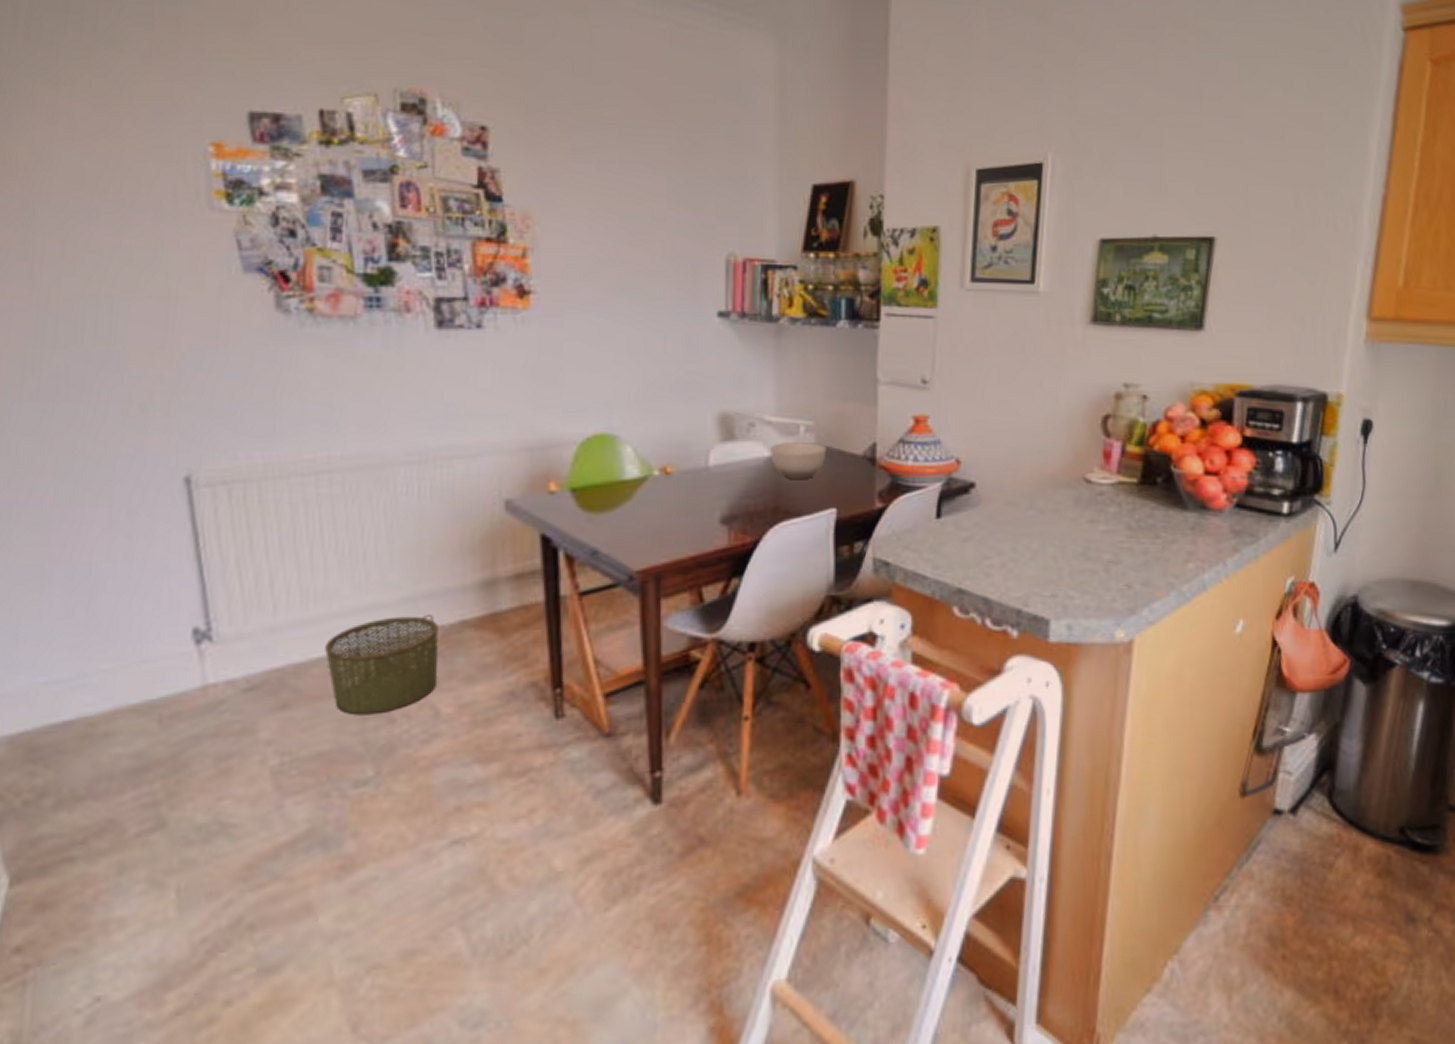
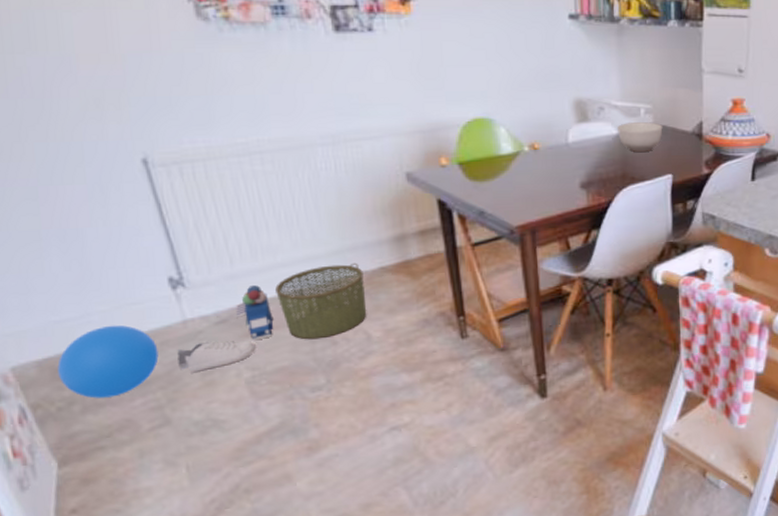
ball: none [32,689,165,789] -> present [57,325,159,398]
shoe: none [187,714,291,758] -> present [177,341,256,373]
toy truck: none [271,640,318,715] -> present [236,284,274,341]

